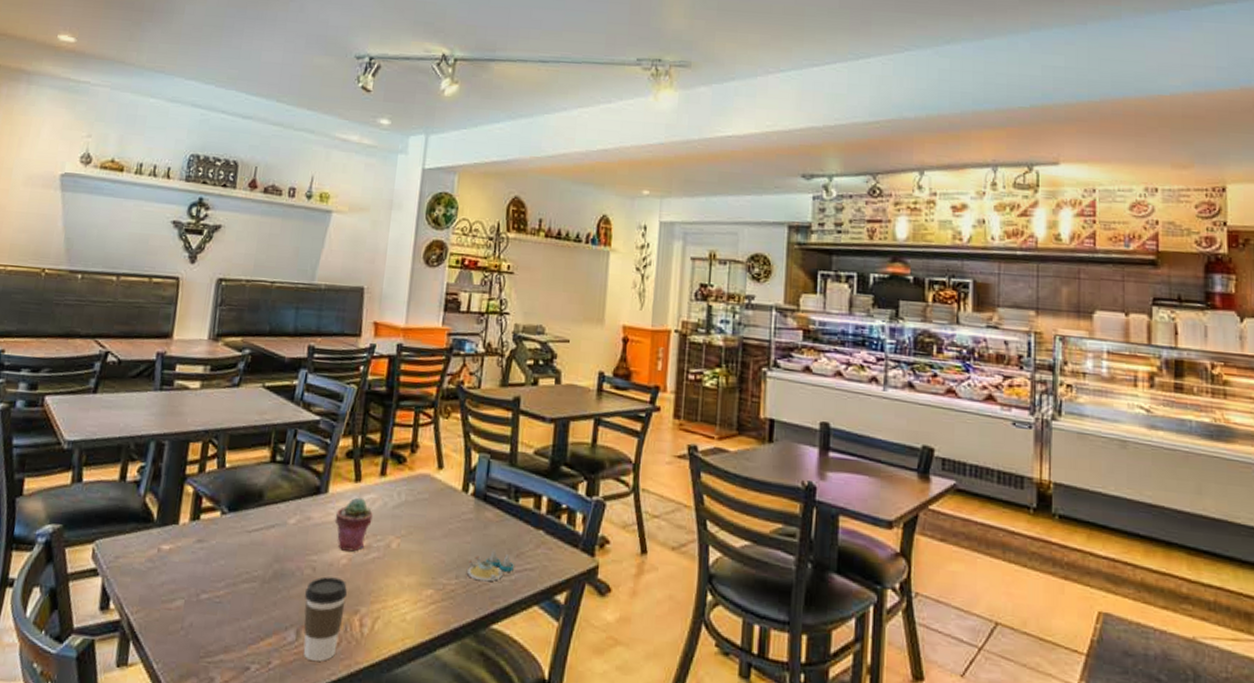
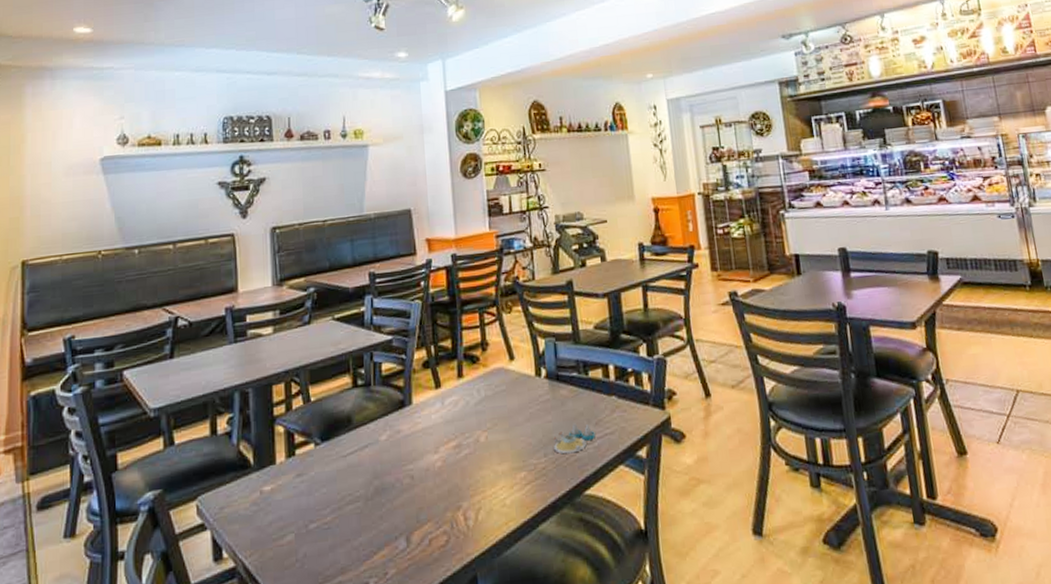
coffee cup: present [303,576,348,661] -> none [408,480,448,562]
potted succulent: present [334,497,373,552] -> none [422,402,458,454]

